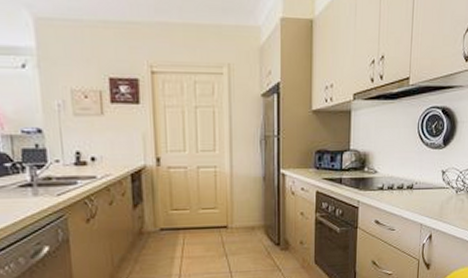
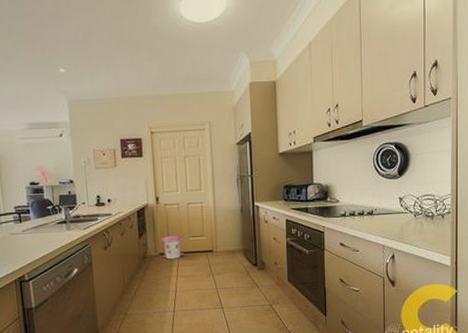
trash can: none [161,206,192,236] -> present [160,235,184,259]

